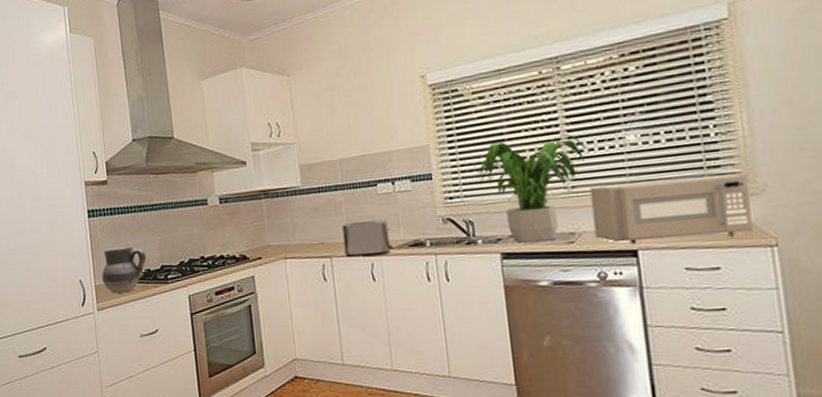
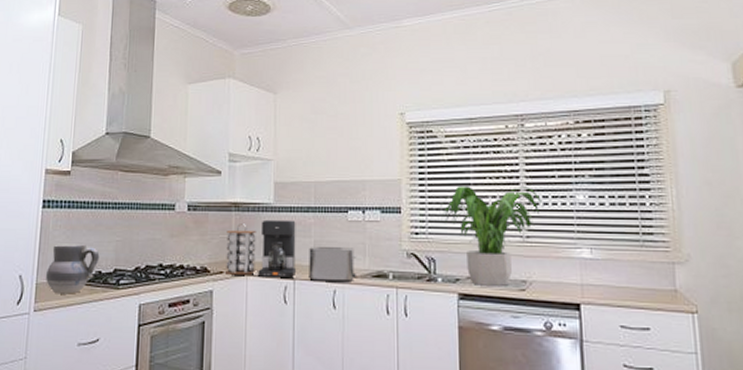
spice rack: none [260,209,292,260] -> present [226,224,256,276]
coffee maker: none [292,200,333,259] -> present [258,219,297,279]
microwave: present [589,173,753,245] -> none [542,239,678,300]

